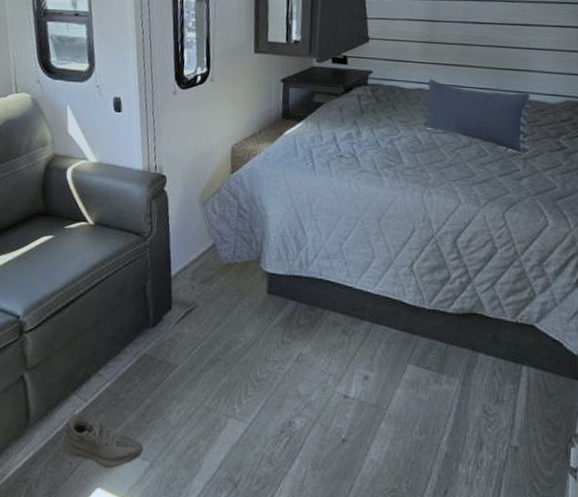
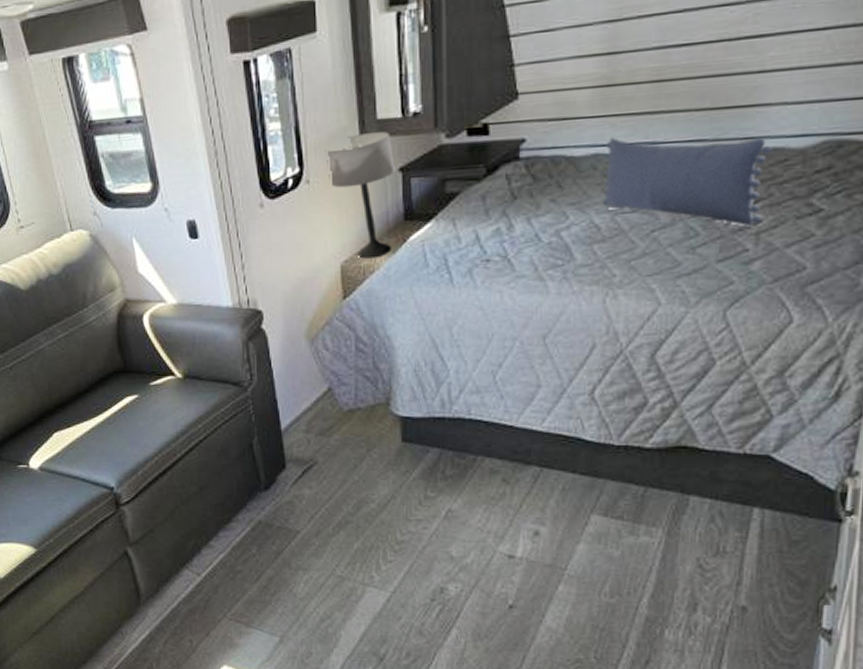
athletic shoe: present [60,413,144,469] -> none [177,588,271,646]
table lamp: none [227,49,279,145] -> present [325,131,395,259]

